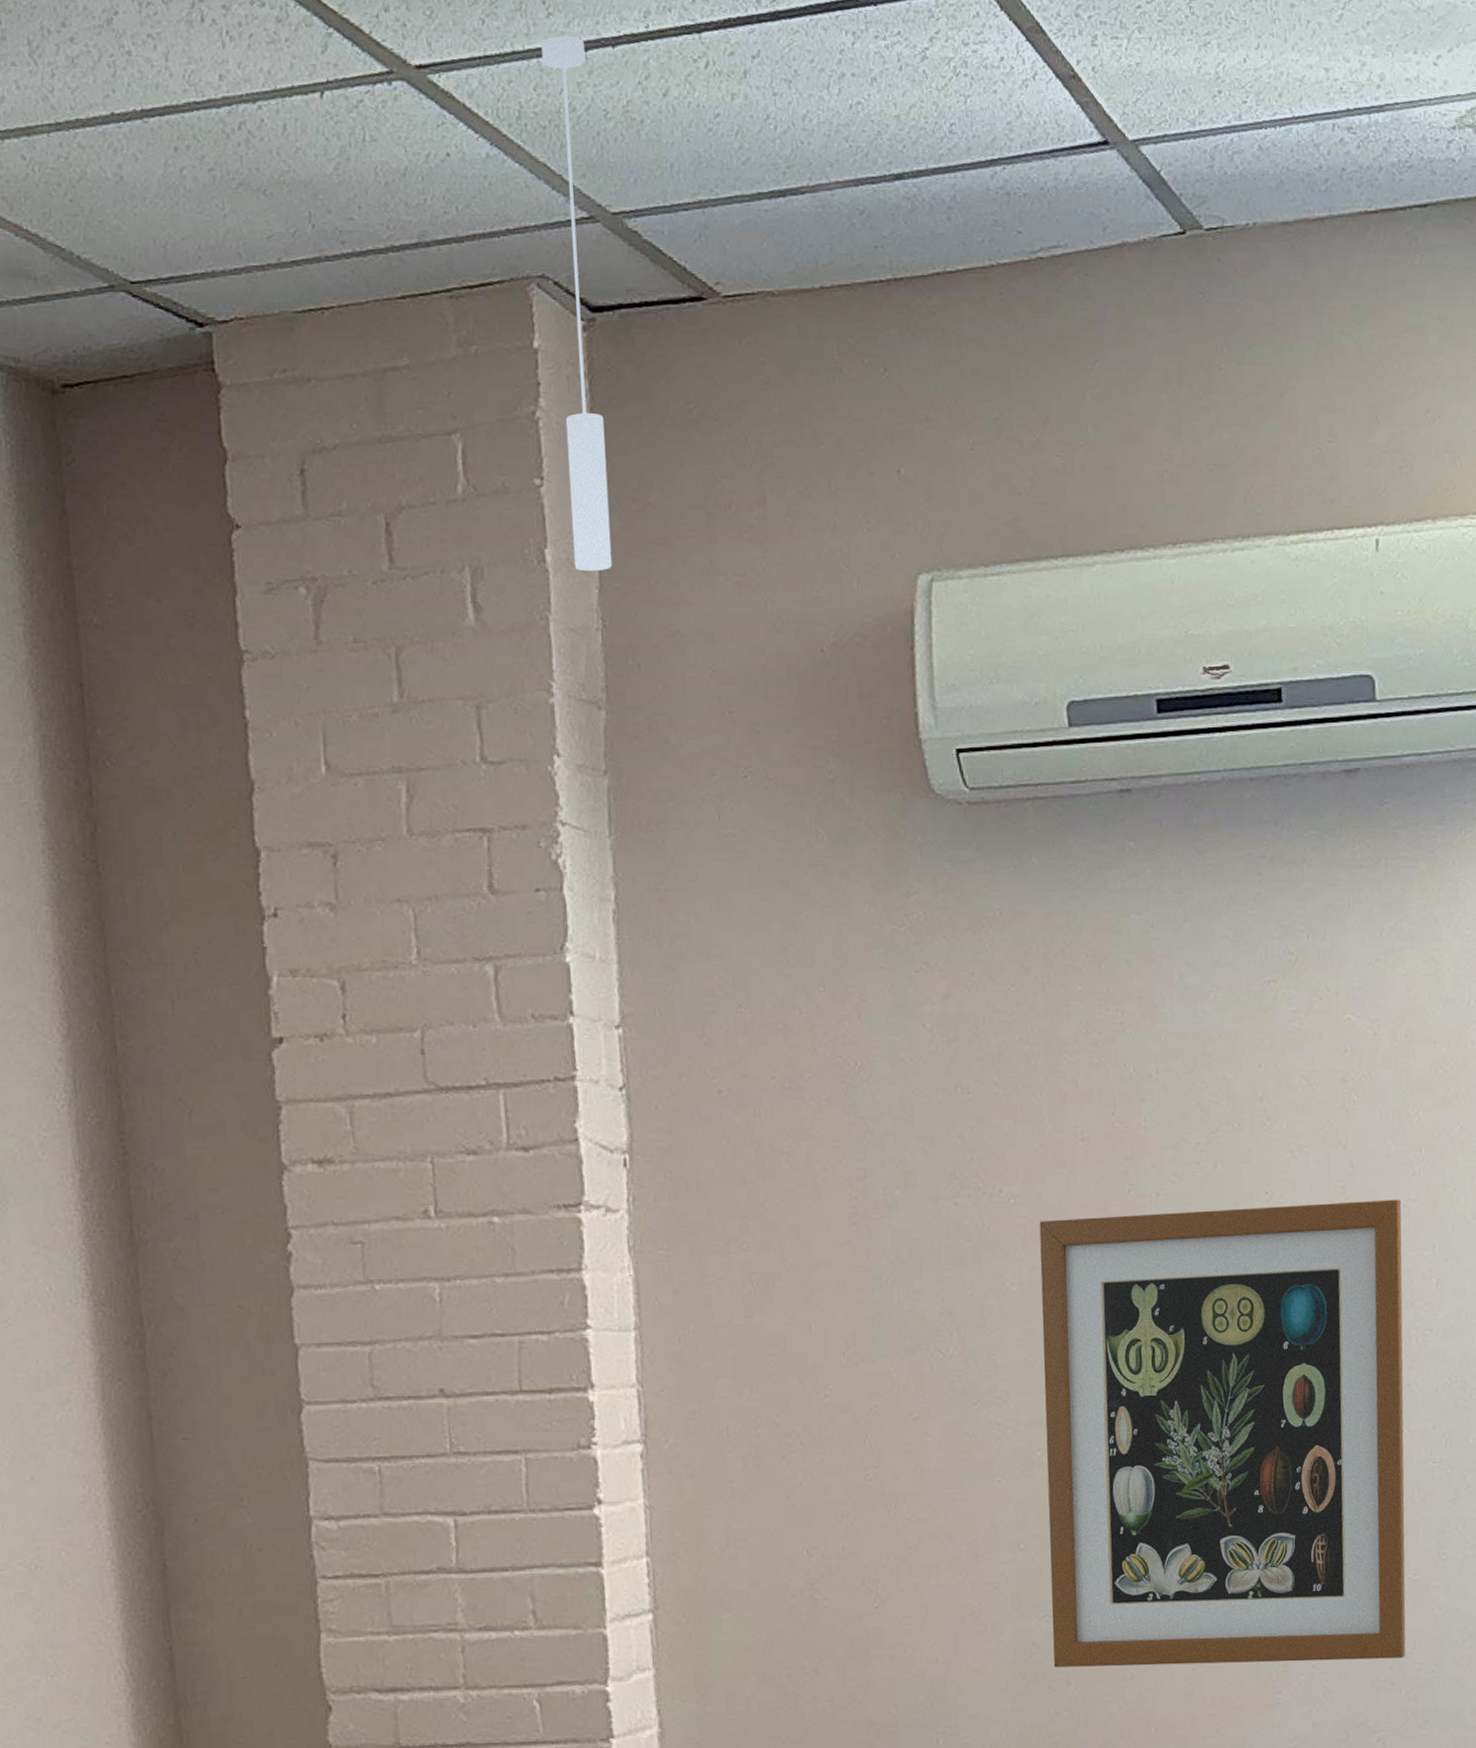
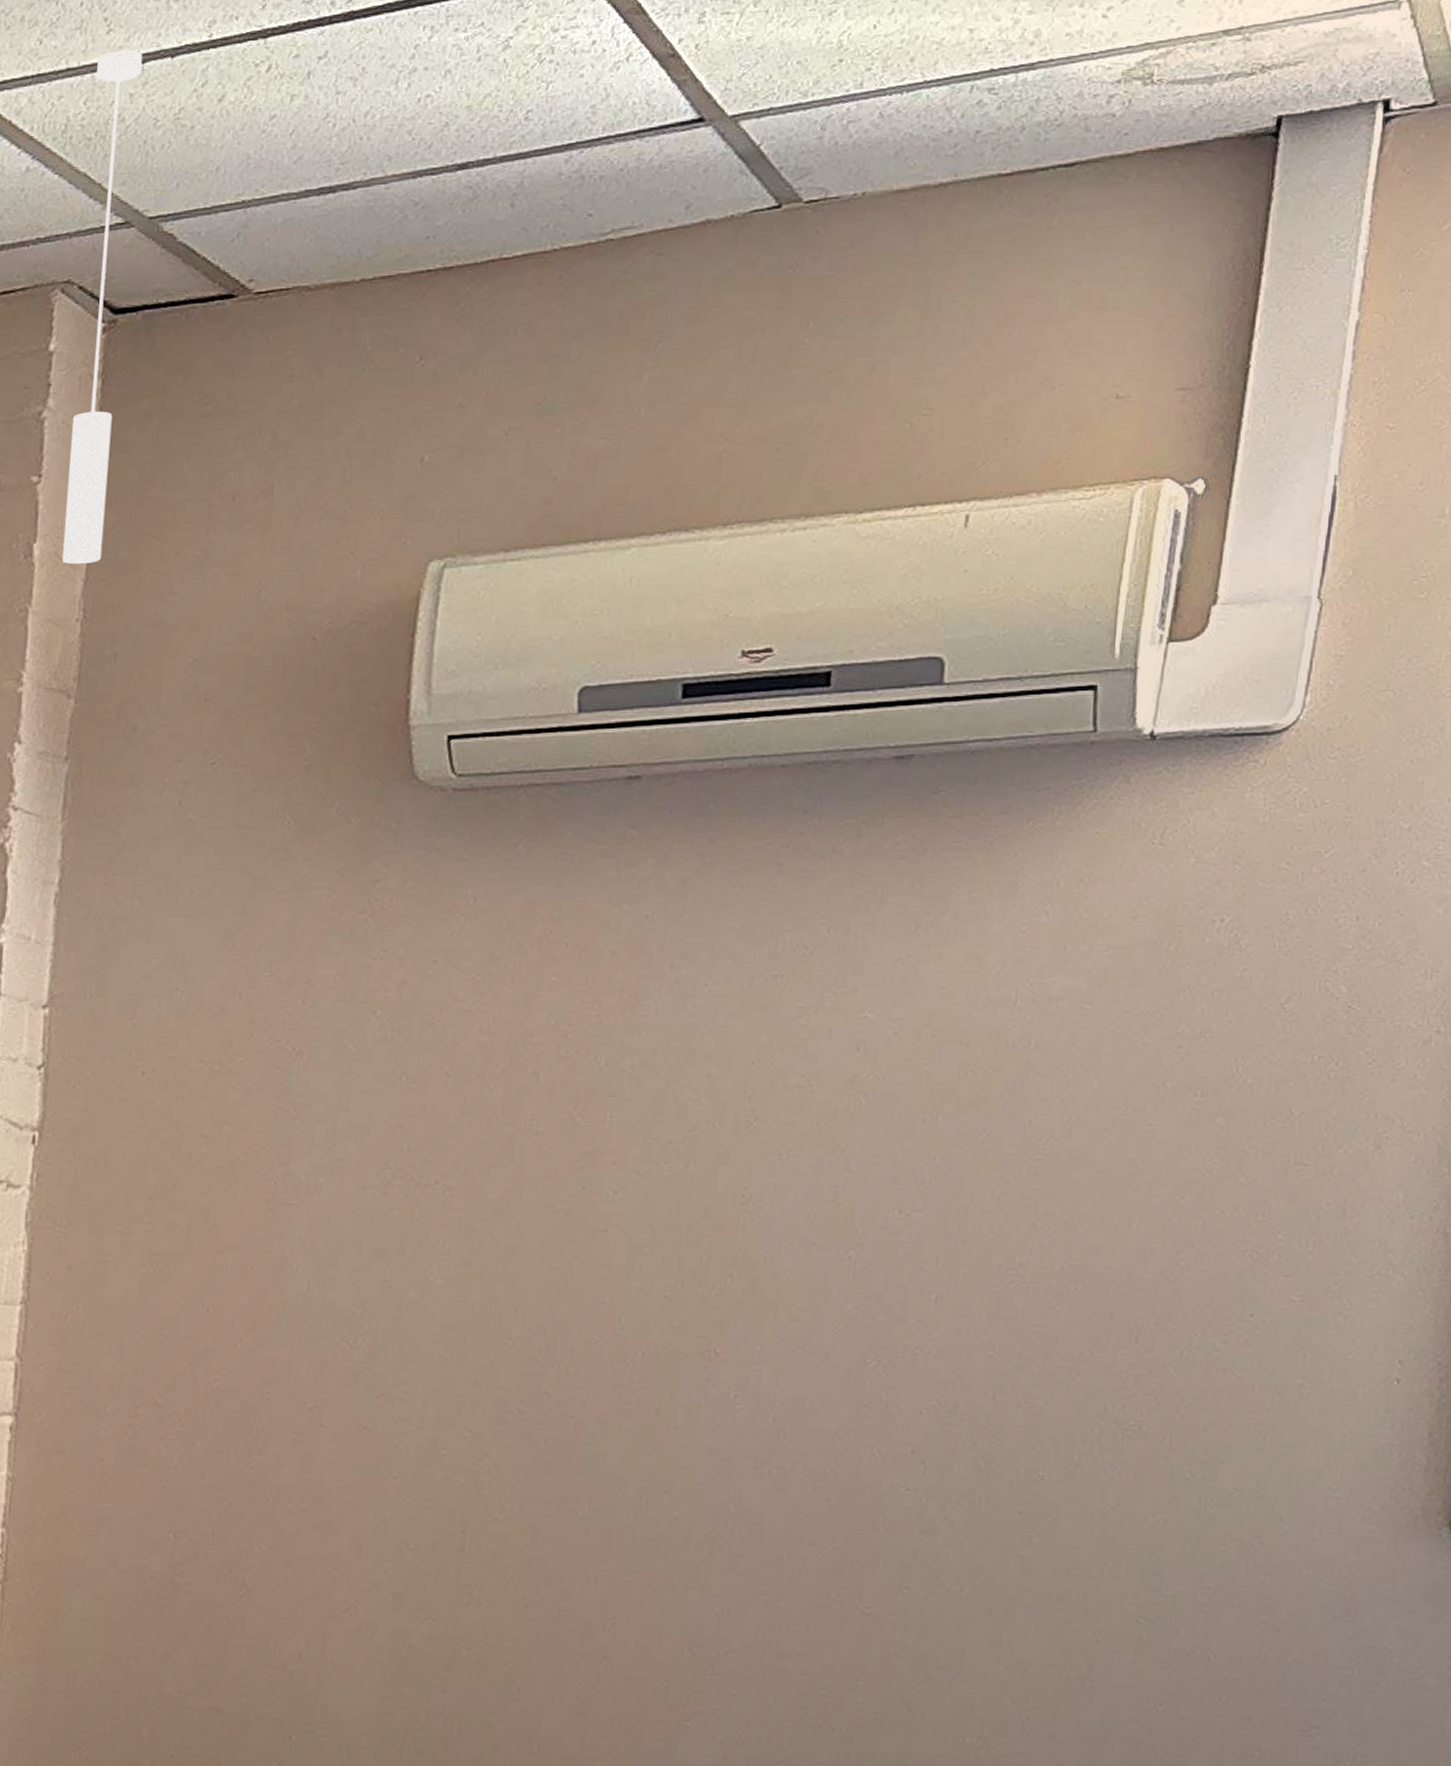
wall art: present [1039,1199,1406,1668] -> none [430,1208,904,1695]

